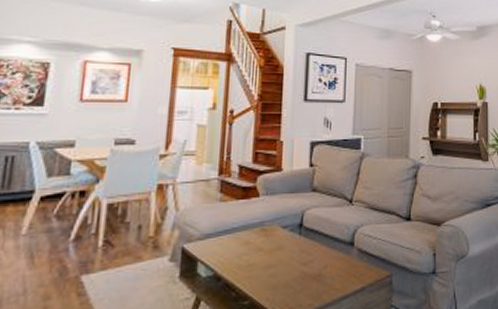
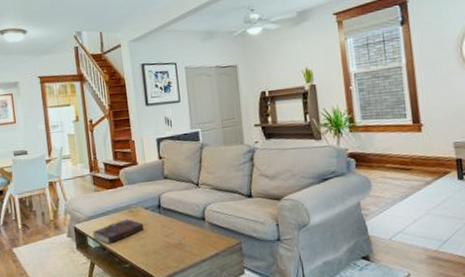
book: none [205,239,278,273] -> present [92,219,145,244]

